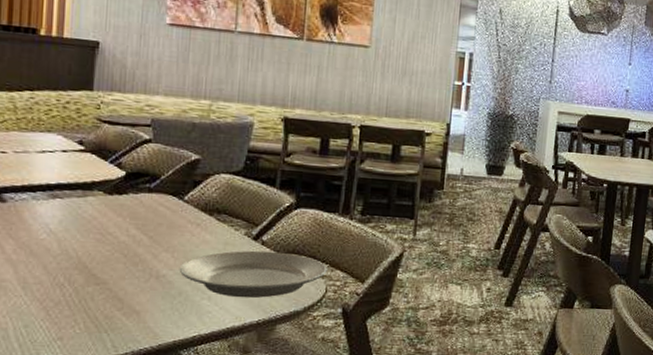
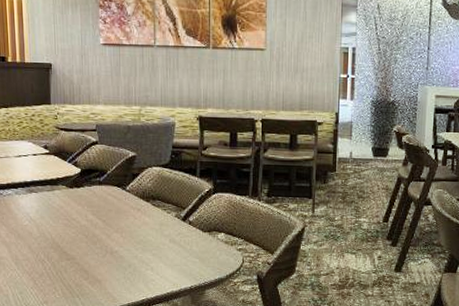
plate: present [180,250,327,298] -> none [128,229,243,269]

